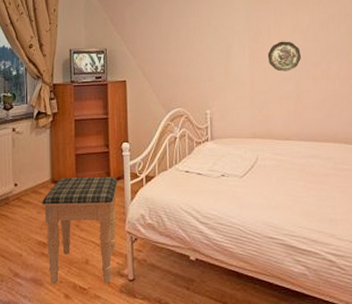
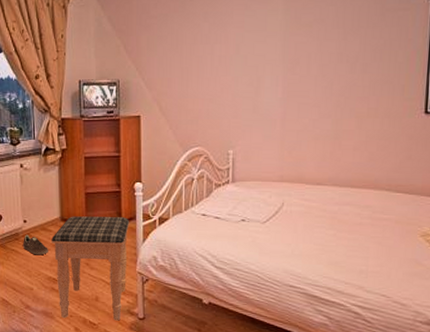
sneaker: none [13,198,39,219] -> present [23,234,48,255]
decorative plate: present [267,41,301,72] -> none [304,72,345,108]

